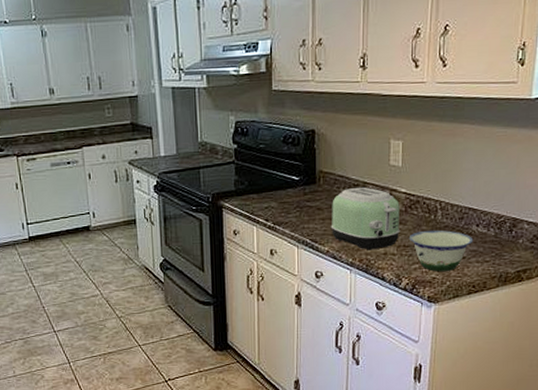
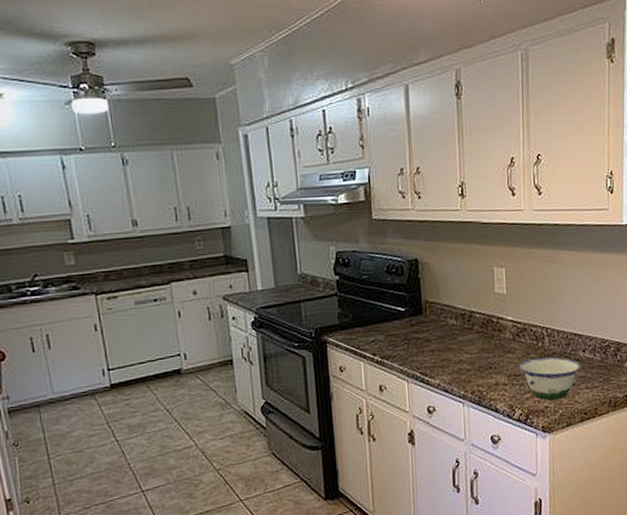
toaster: present [330,187,401,250] -> none [440,316,510,382]

